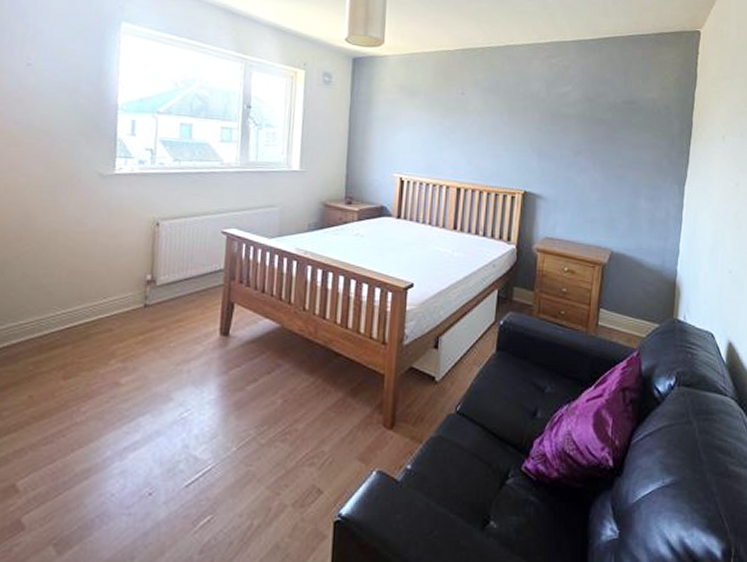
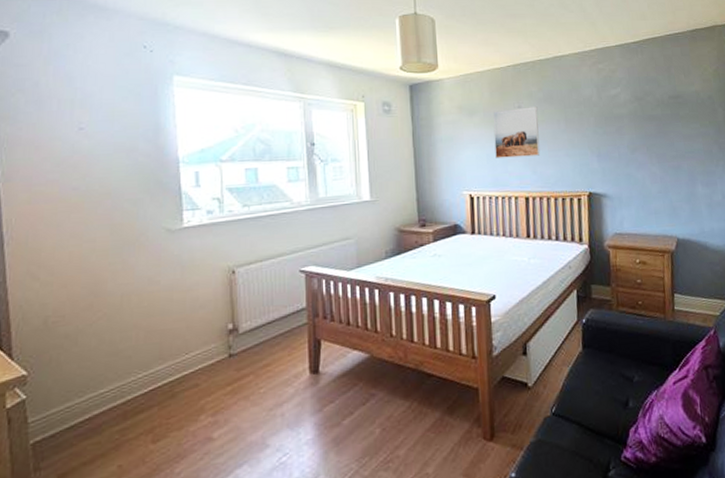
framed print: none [431,94,482,147] -> present [492,106,541,158]

